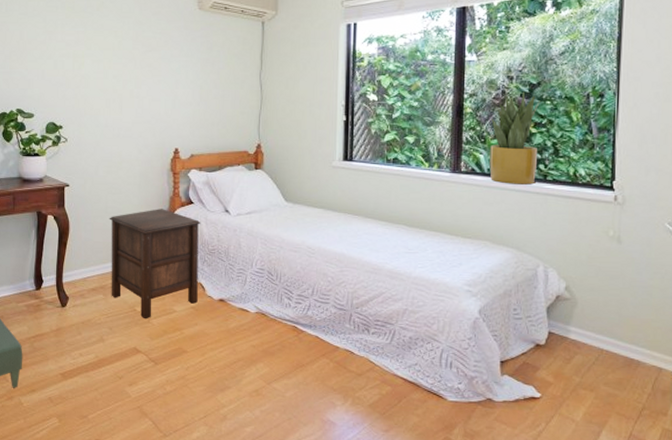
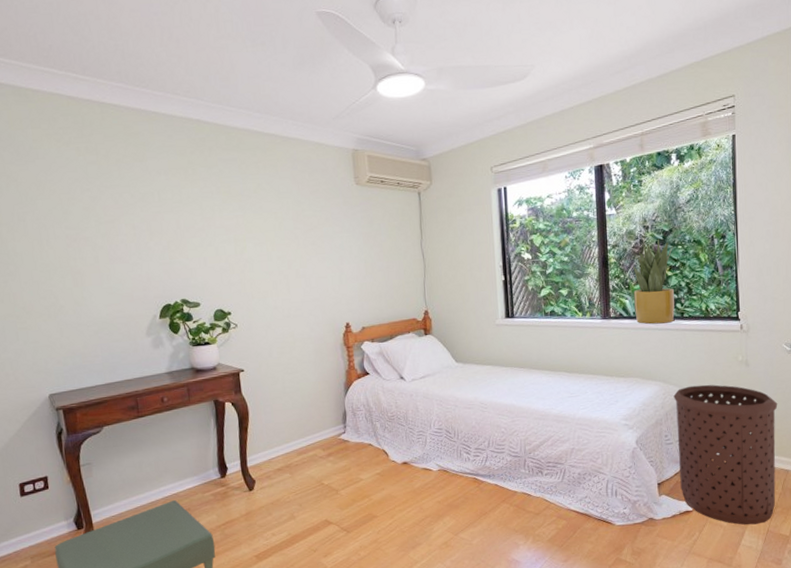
nightstand: present [109,209,201,318] -> none [287,383,382,491]
laundry basket: none [527,257,654,425] -> present [673,384,778,525]

